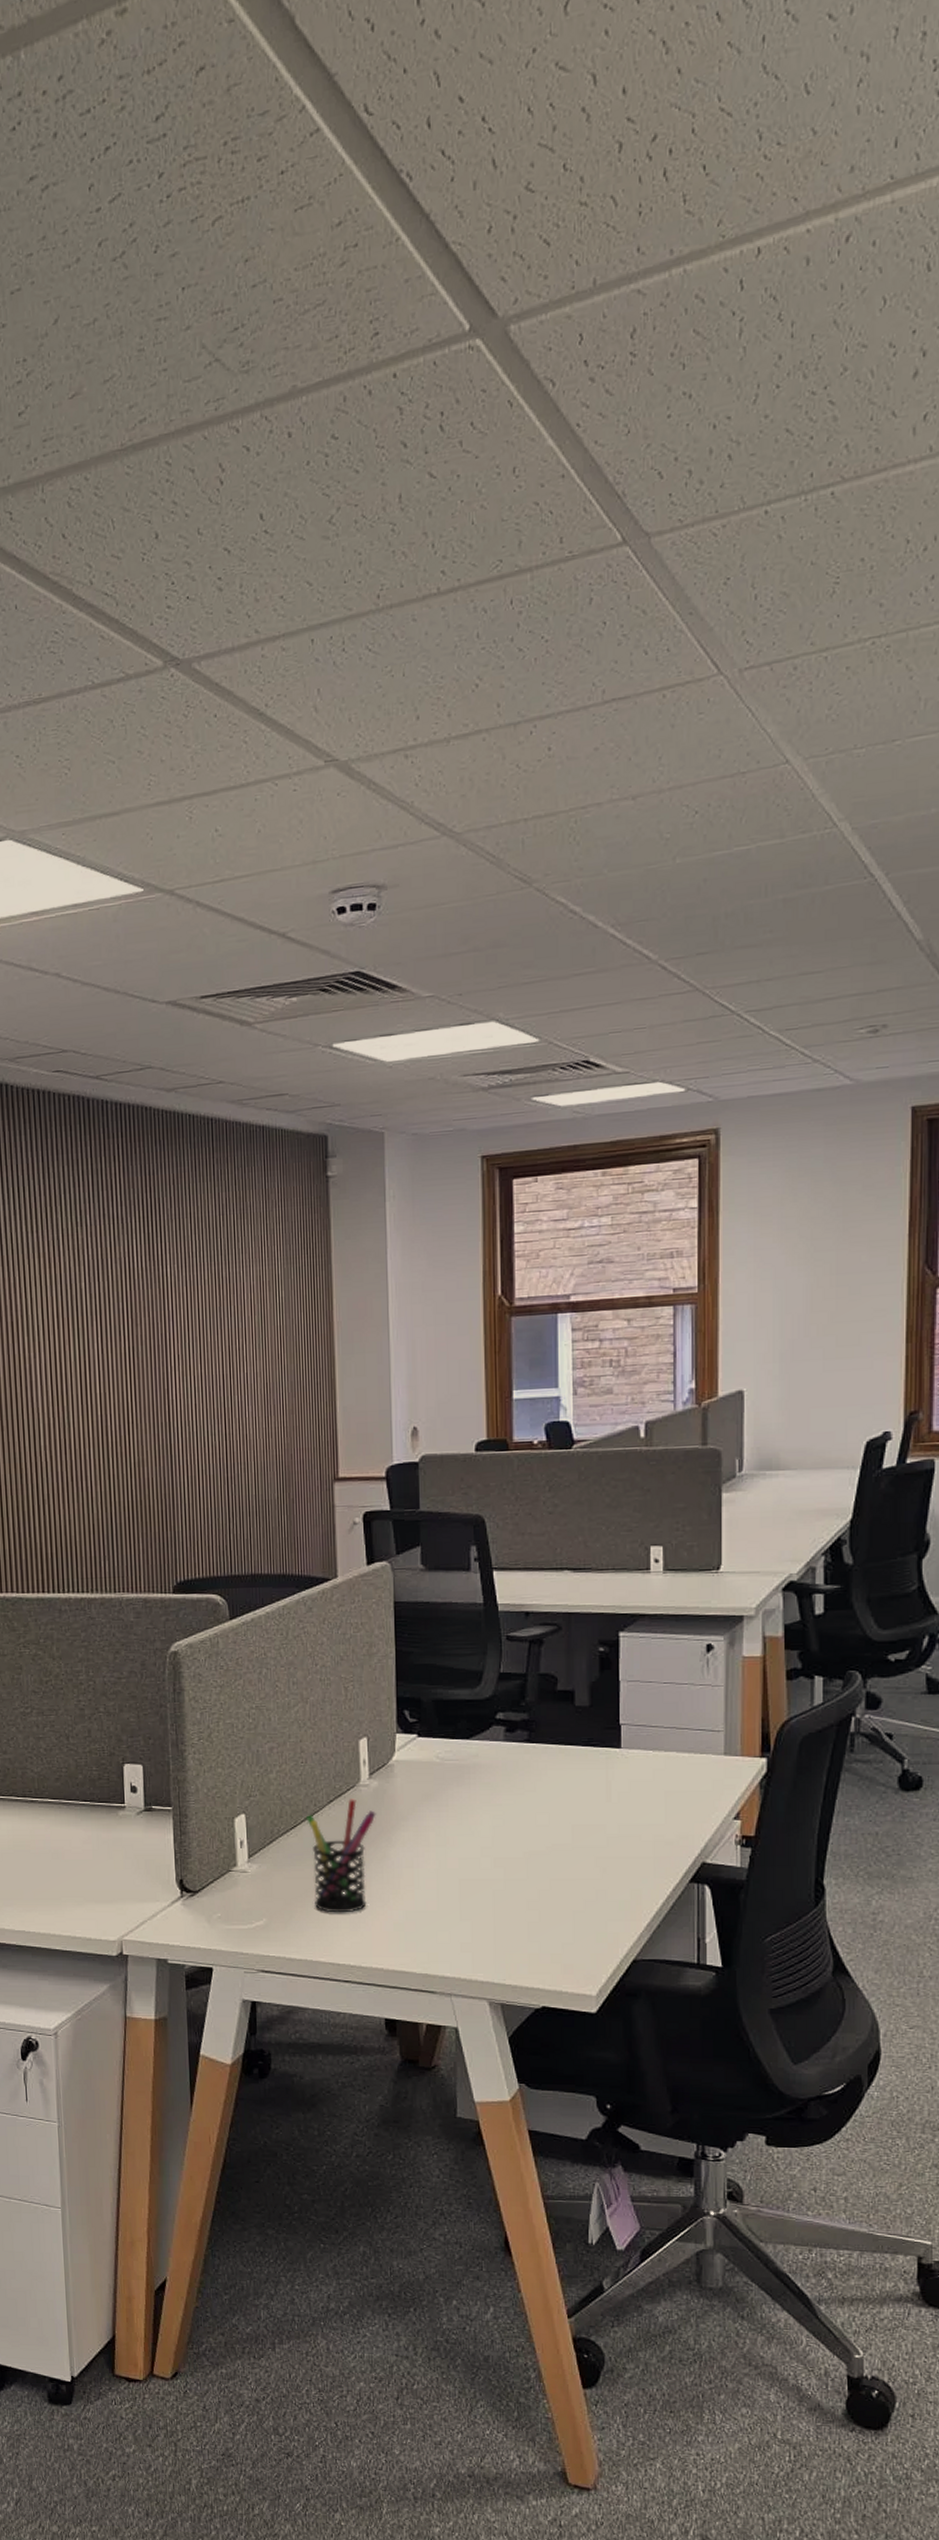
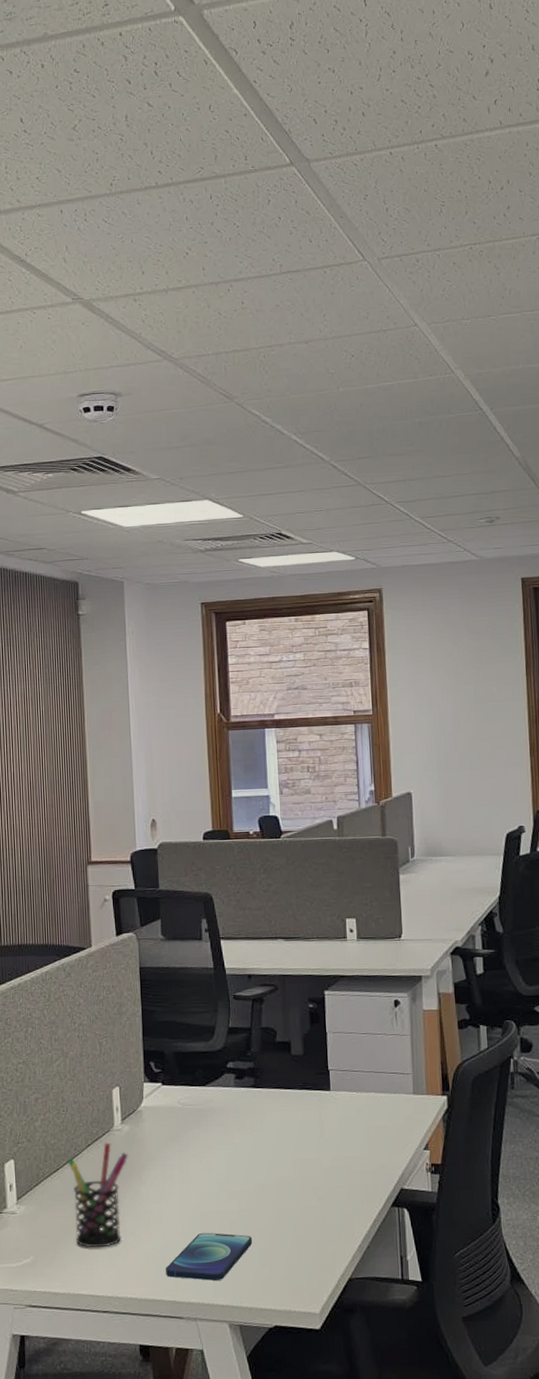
smartphone: none [417,1901,520,1954] -> present [166,1232,253,1281]

